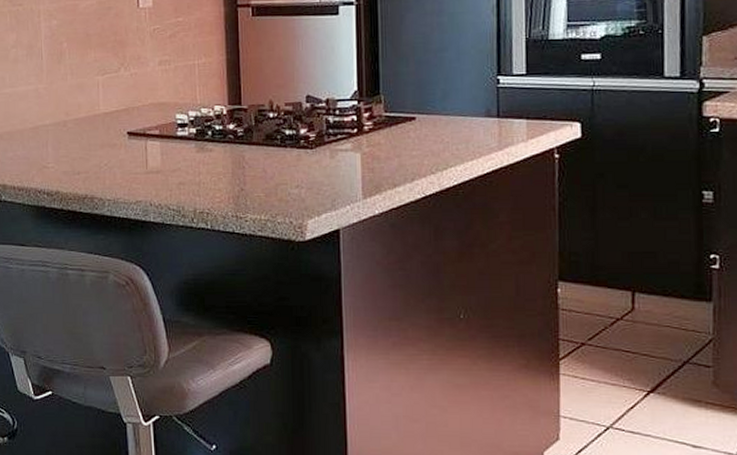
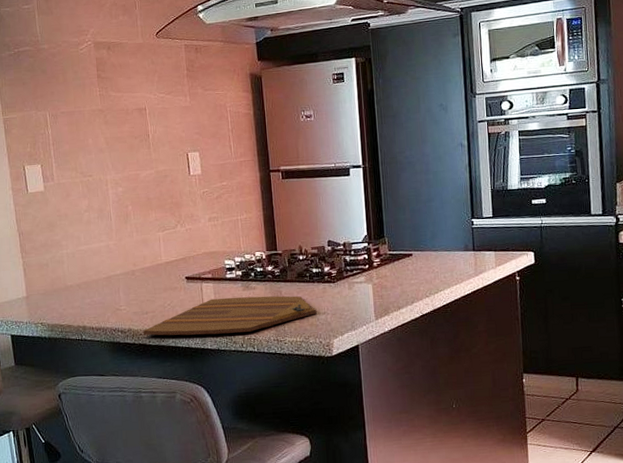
cutting board: none [74,160,288,204] -> present [143,296,317,336]

